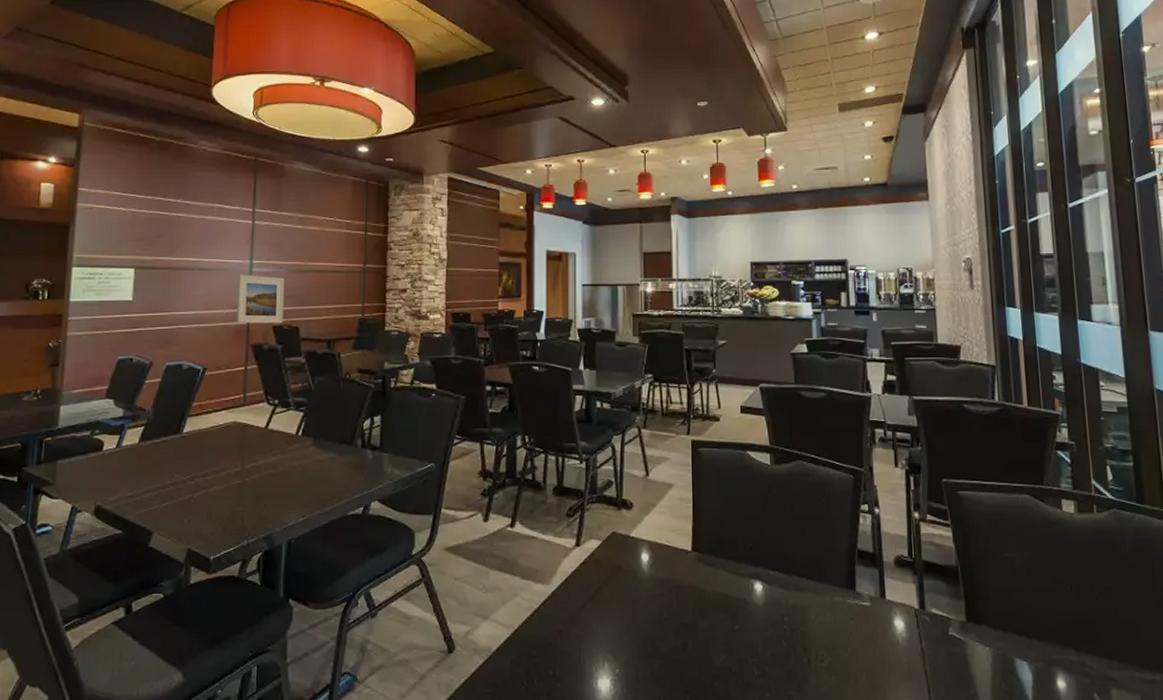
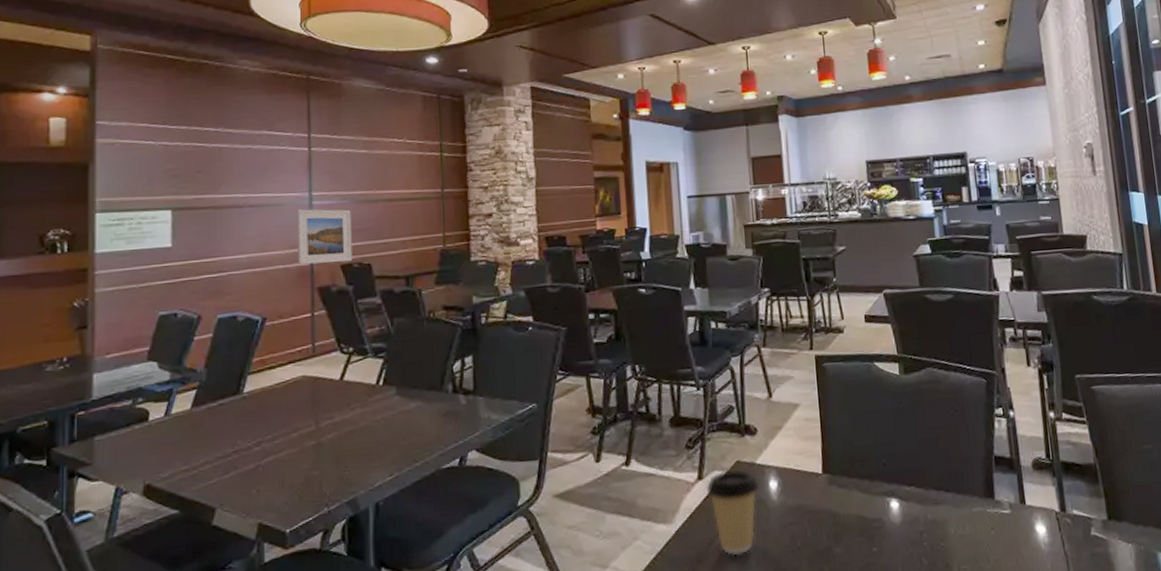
coffee cup: none [582,540,632,620] -> present [705,469,760,556]

